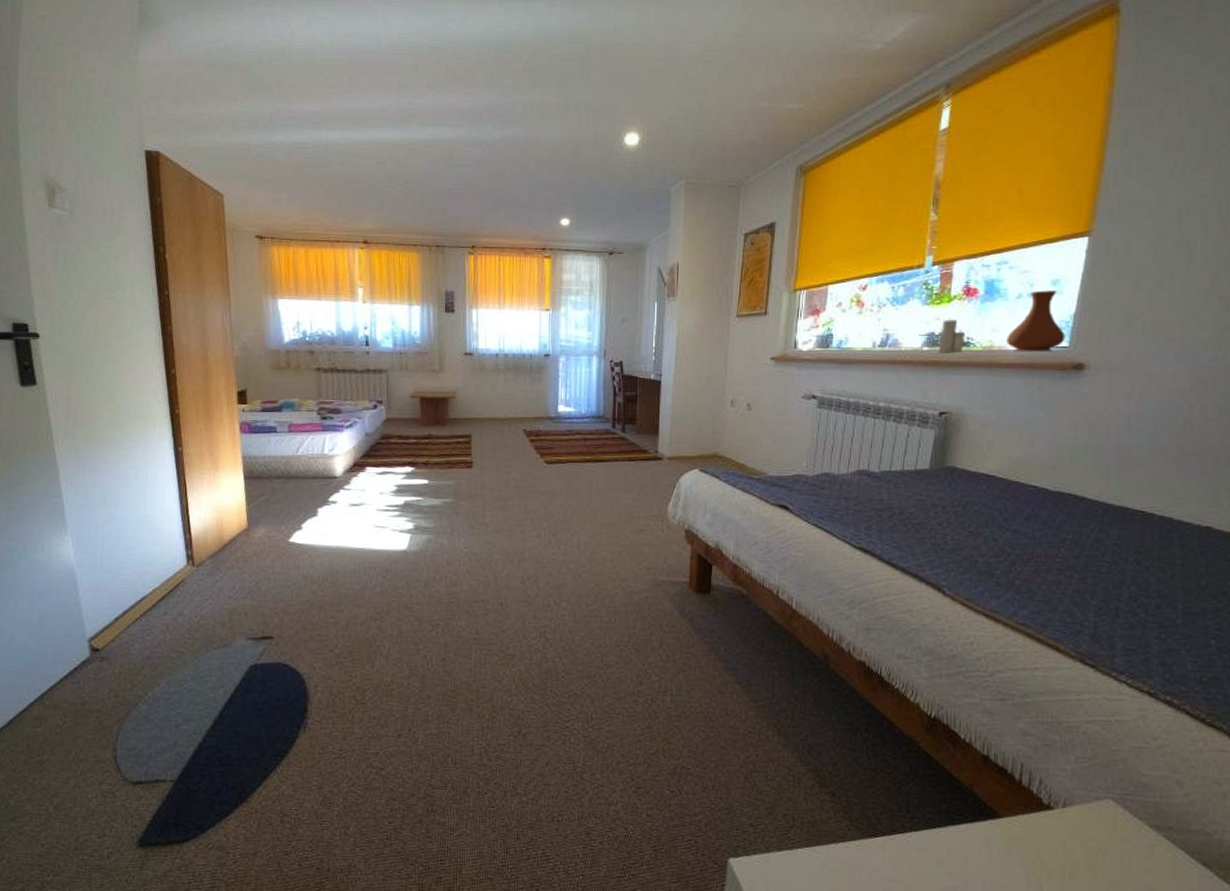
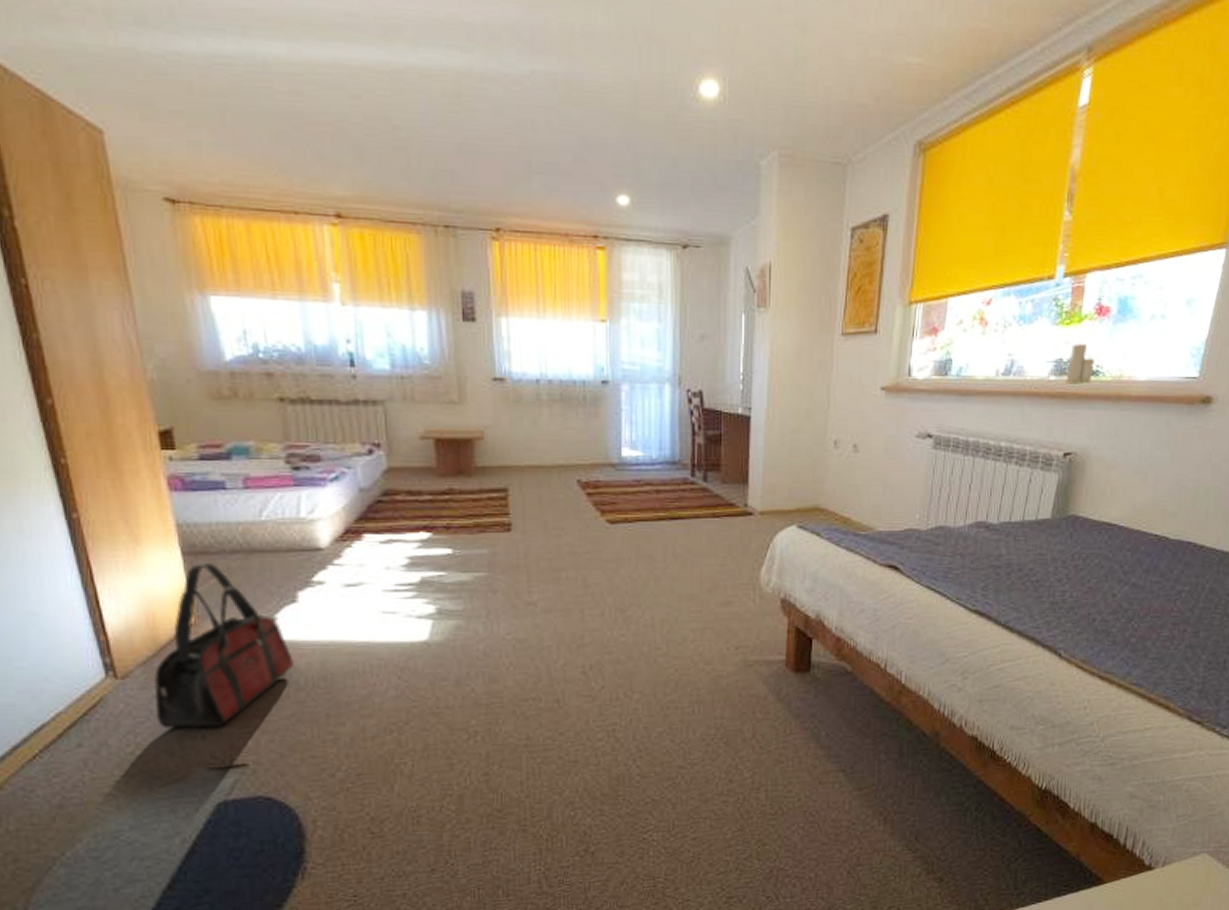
duffel bag: none [216,485,311,607] -> present [153,563,294,729]
vase: present [1007,290,1065,353] -> none [1137,311,1196,384]

